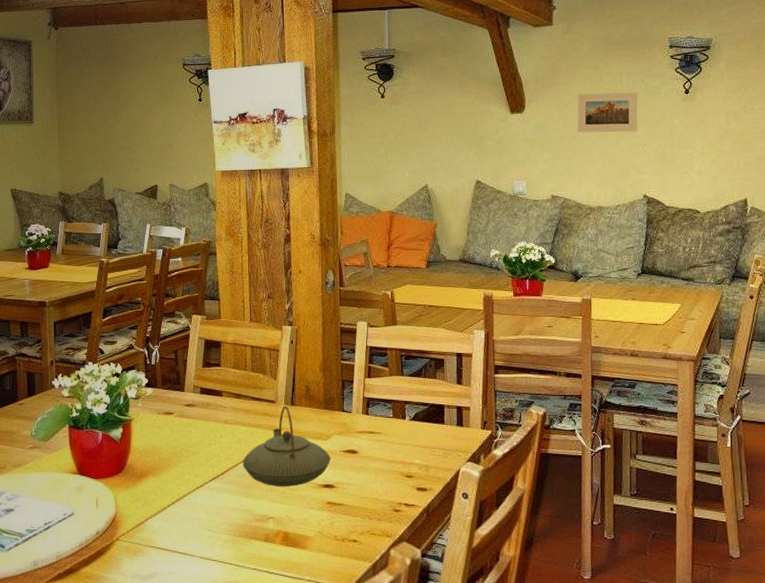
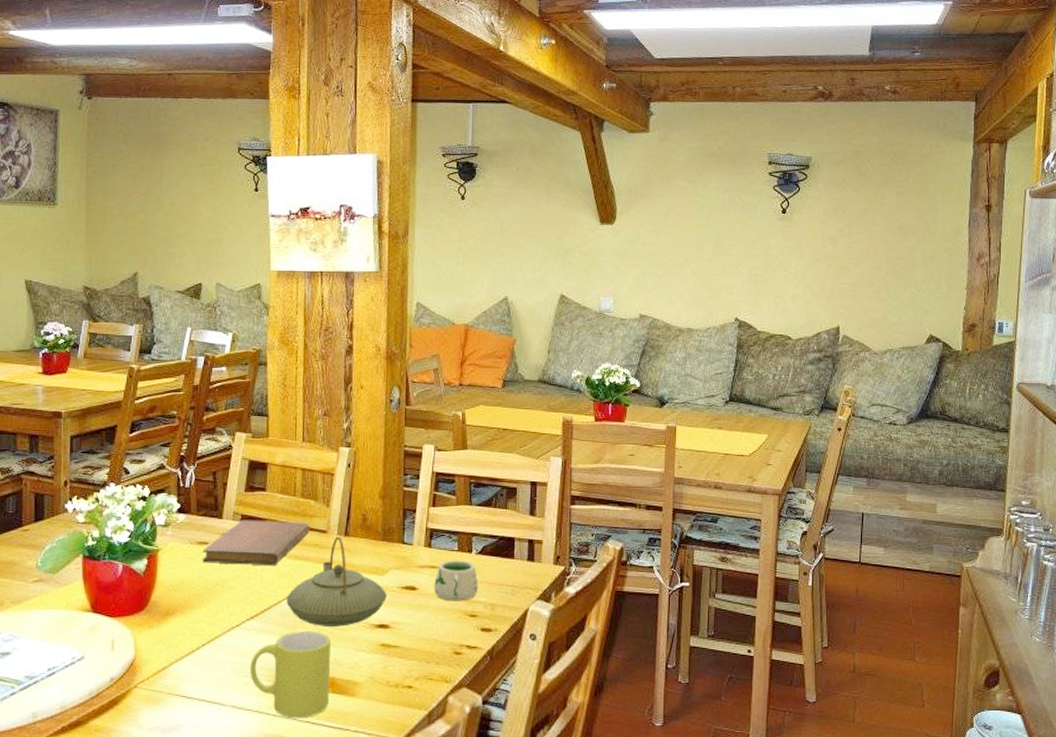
notebook: none [169,392,260,432] -> present [202,520,310,565]
mug: none [214,490,284,569] -> present [250,630,330,719]
mug: none [373,426,413,463] -> present [434,560,479,601]
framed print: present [577,92,638,133] -> none [670,207,733,251]

